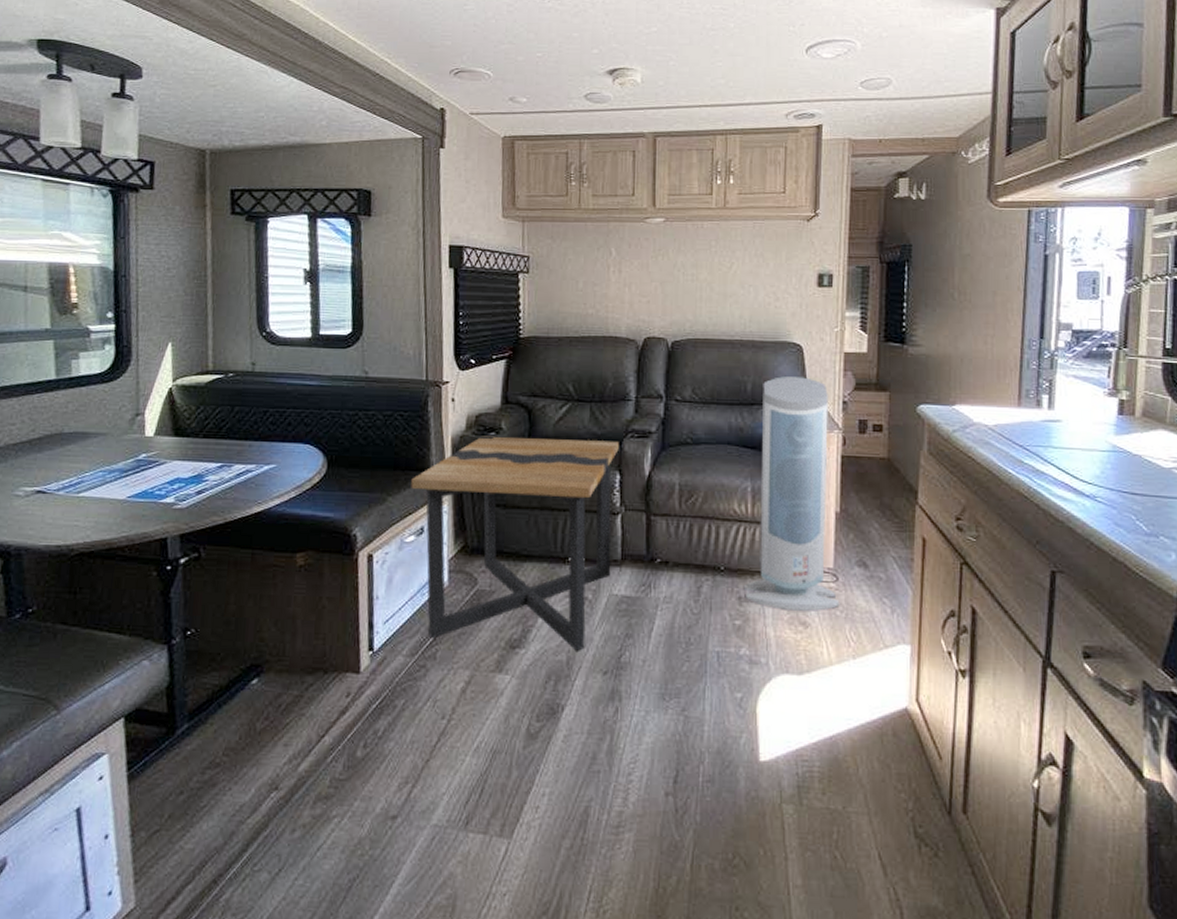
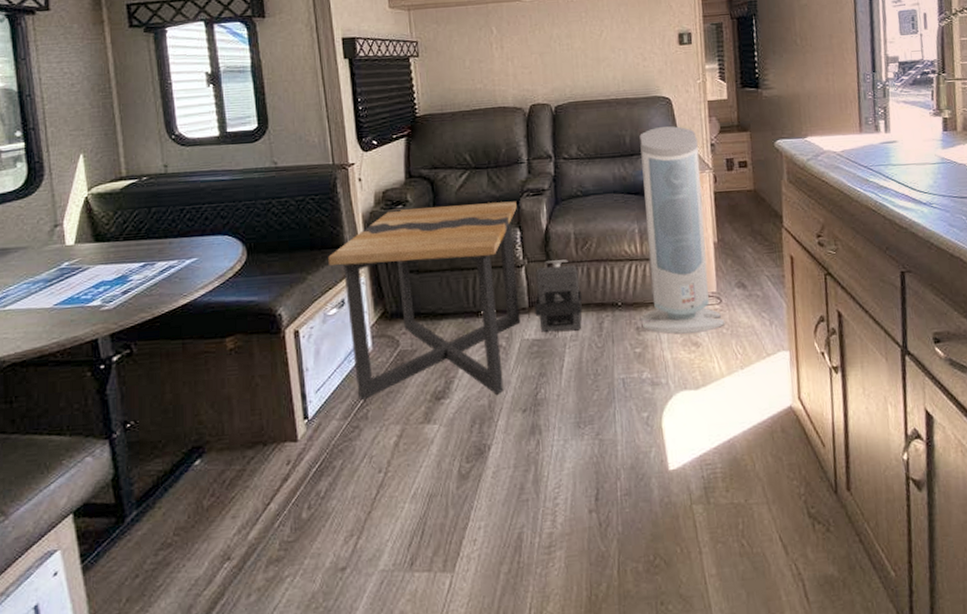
speaker: none [627,511,680,592] -> present [534,259,582,333]

